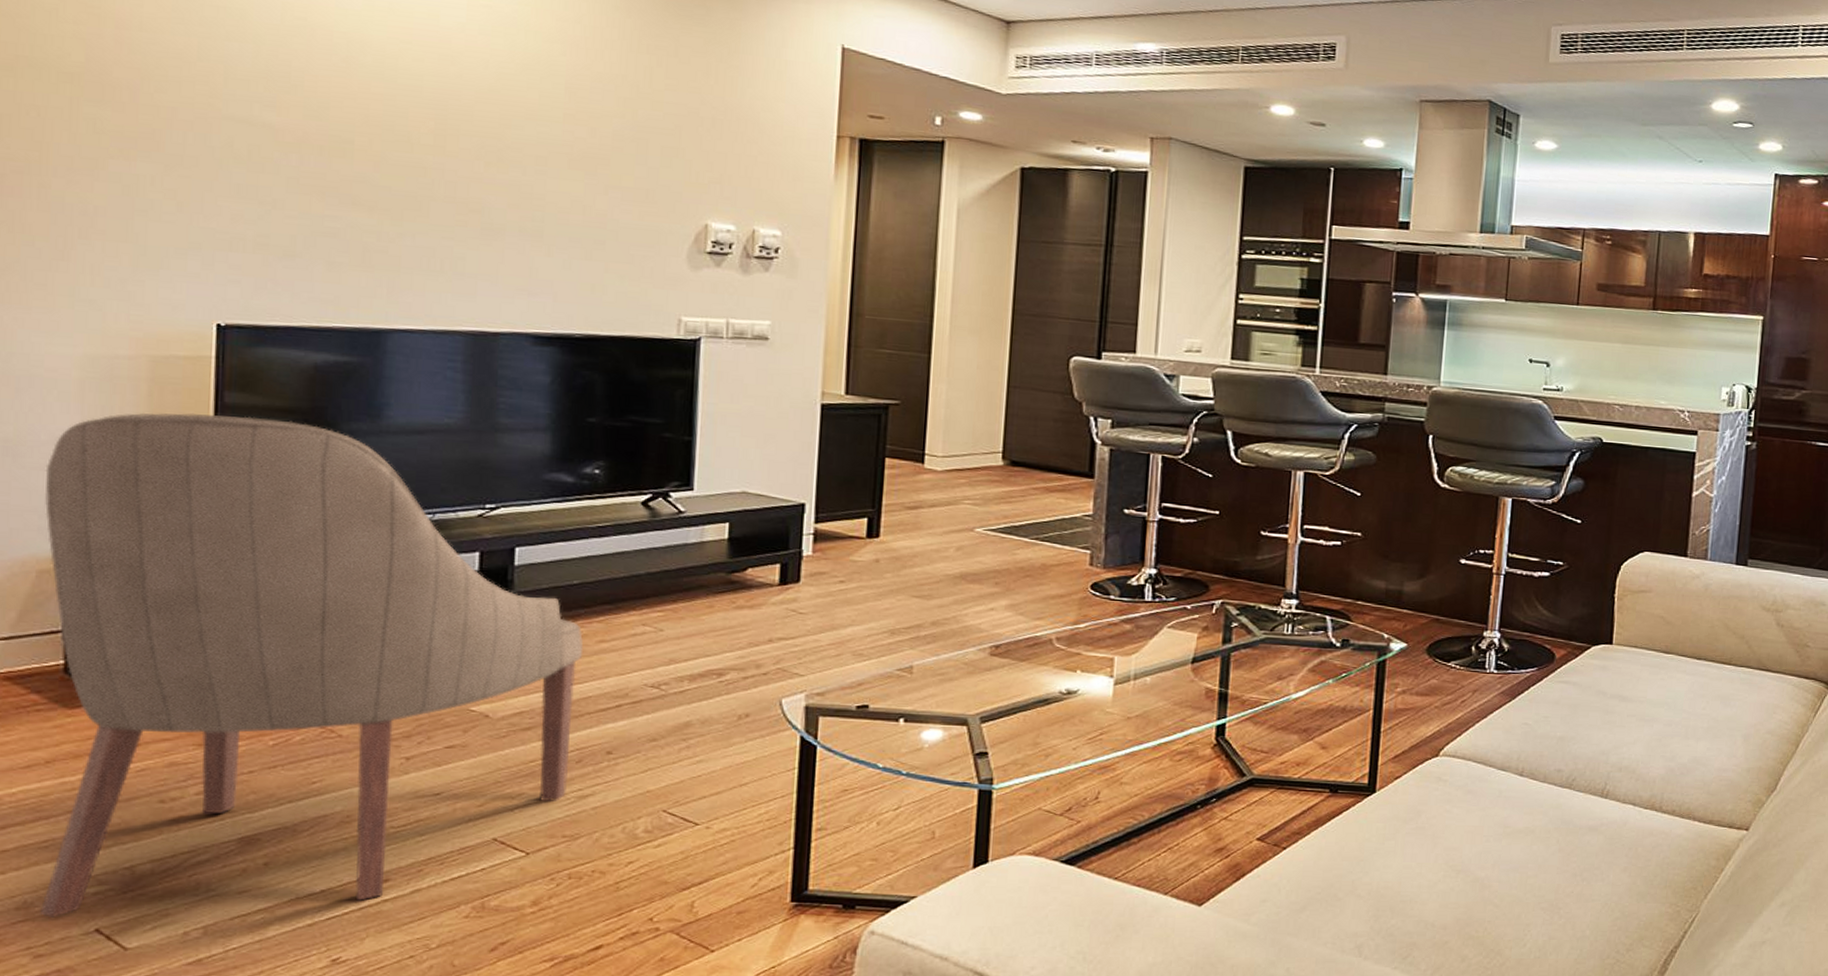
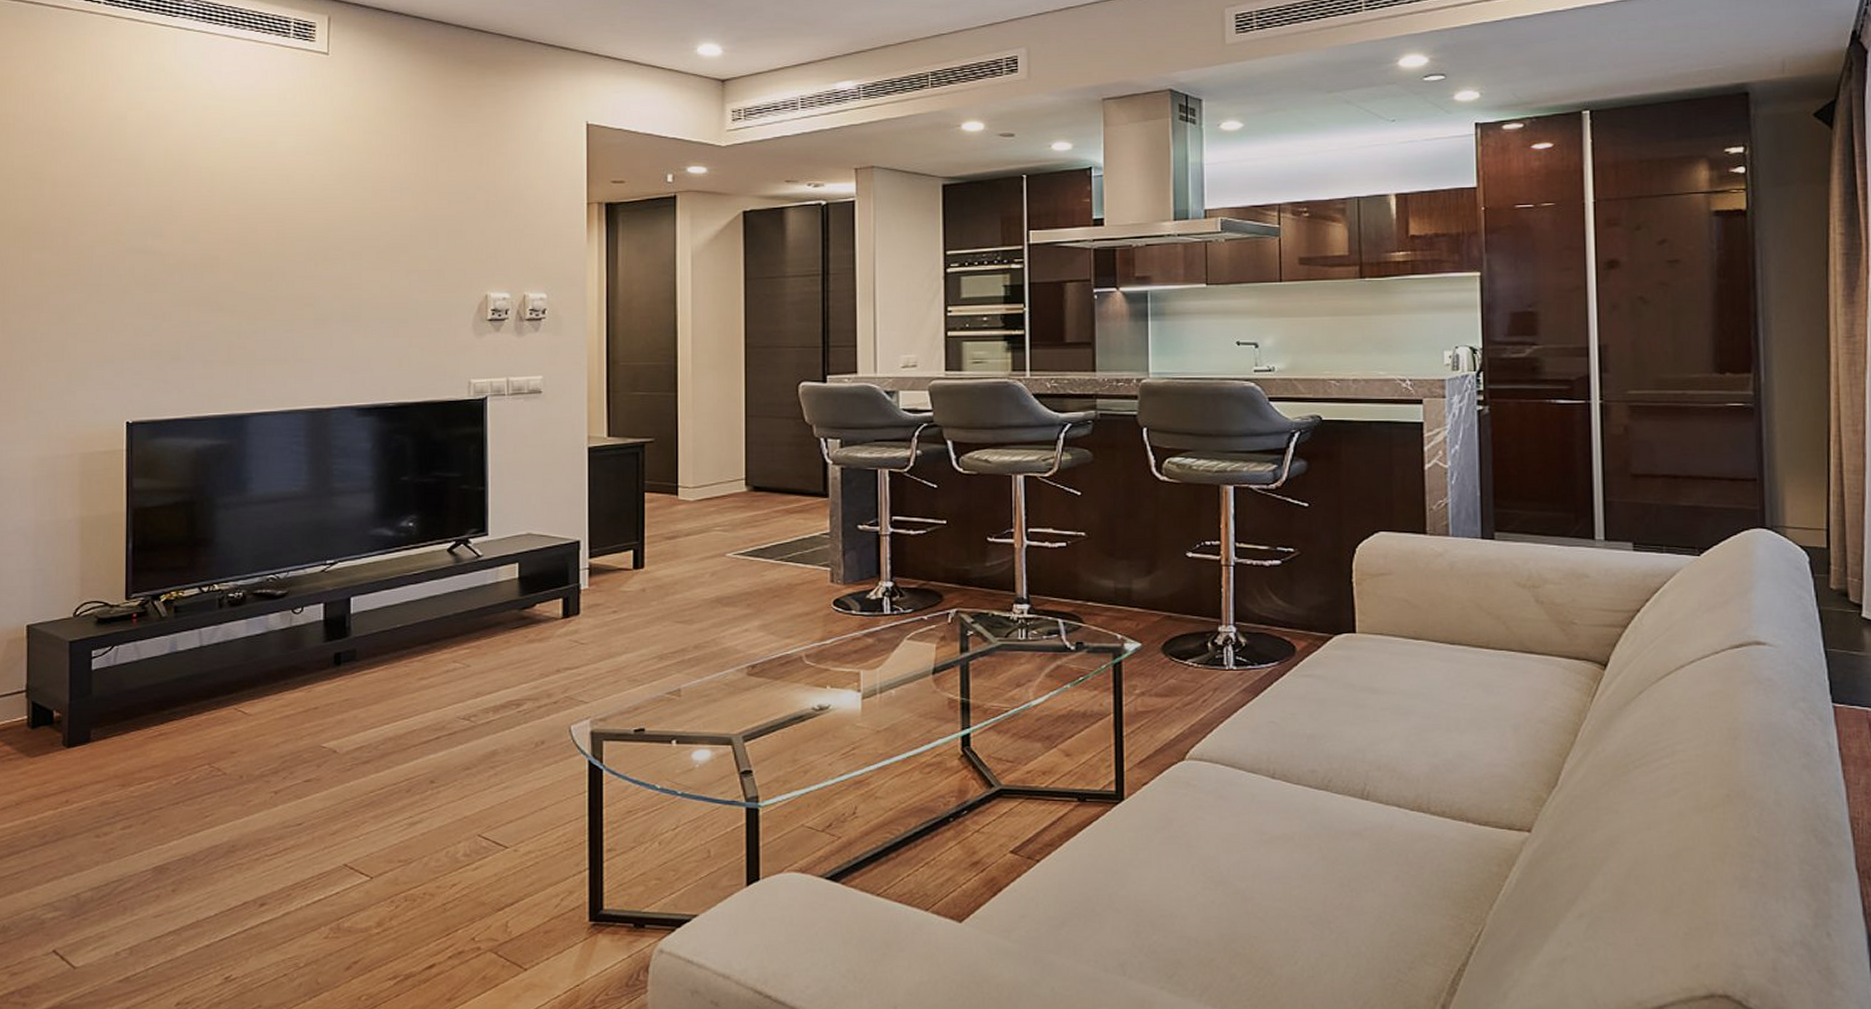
chair: present [40,412,584,918] -> none [11,498,408,940]

